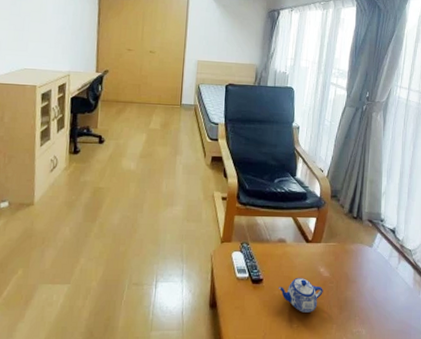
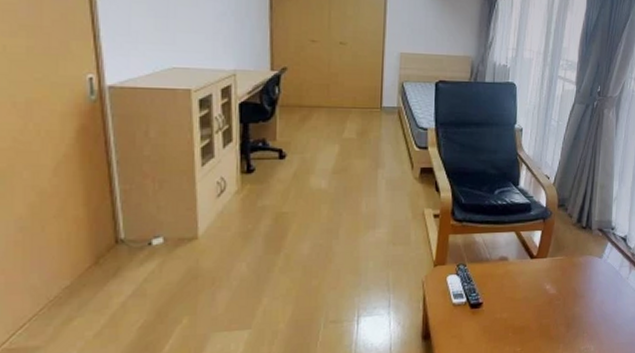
teapot: present [278,277,323,313] -> none [500,297,549,335]

